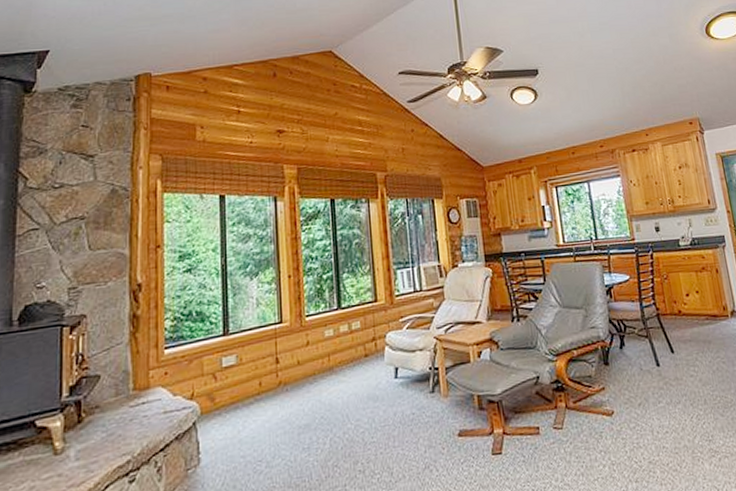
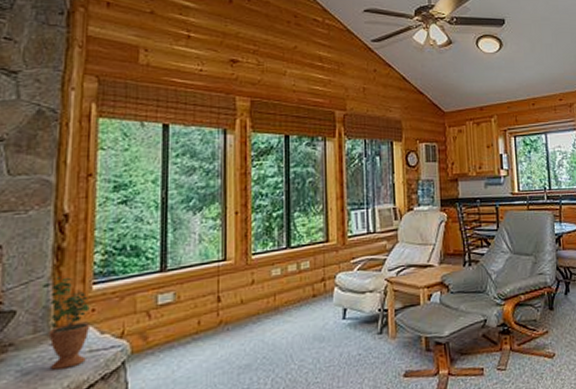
potted plant: none [121,340,165,430] -> present [41,274,91,370]

